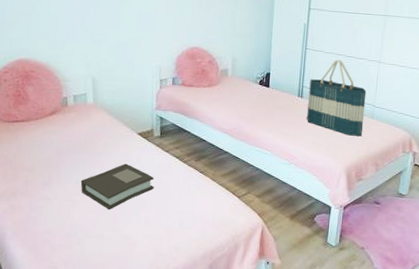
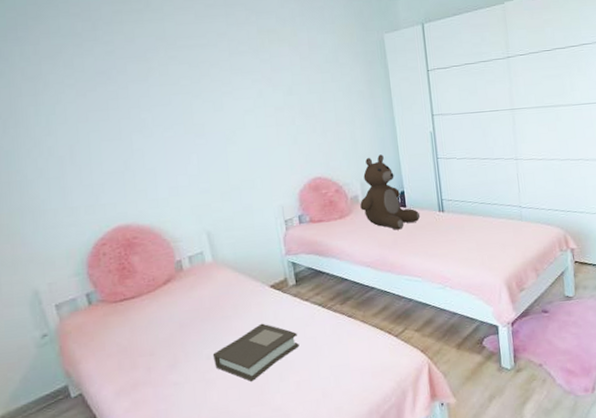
bear: none [228,36,280,106] -> present [360,154,420,230]
tote bag: present [307,60,367,137] -> none [448,164,514,244]

